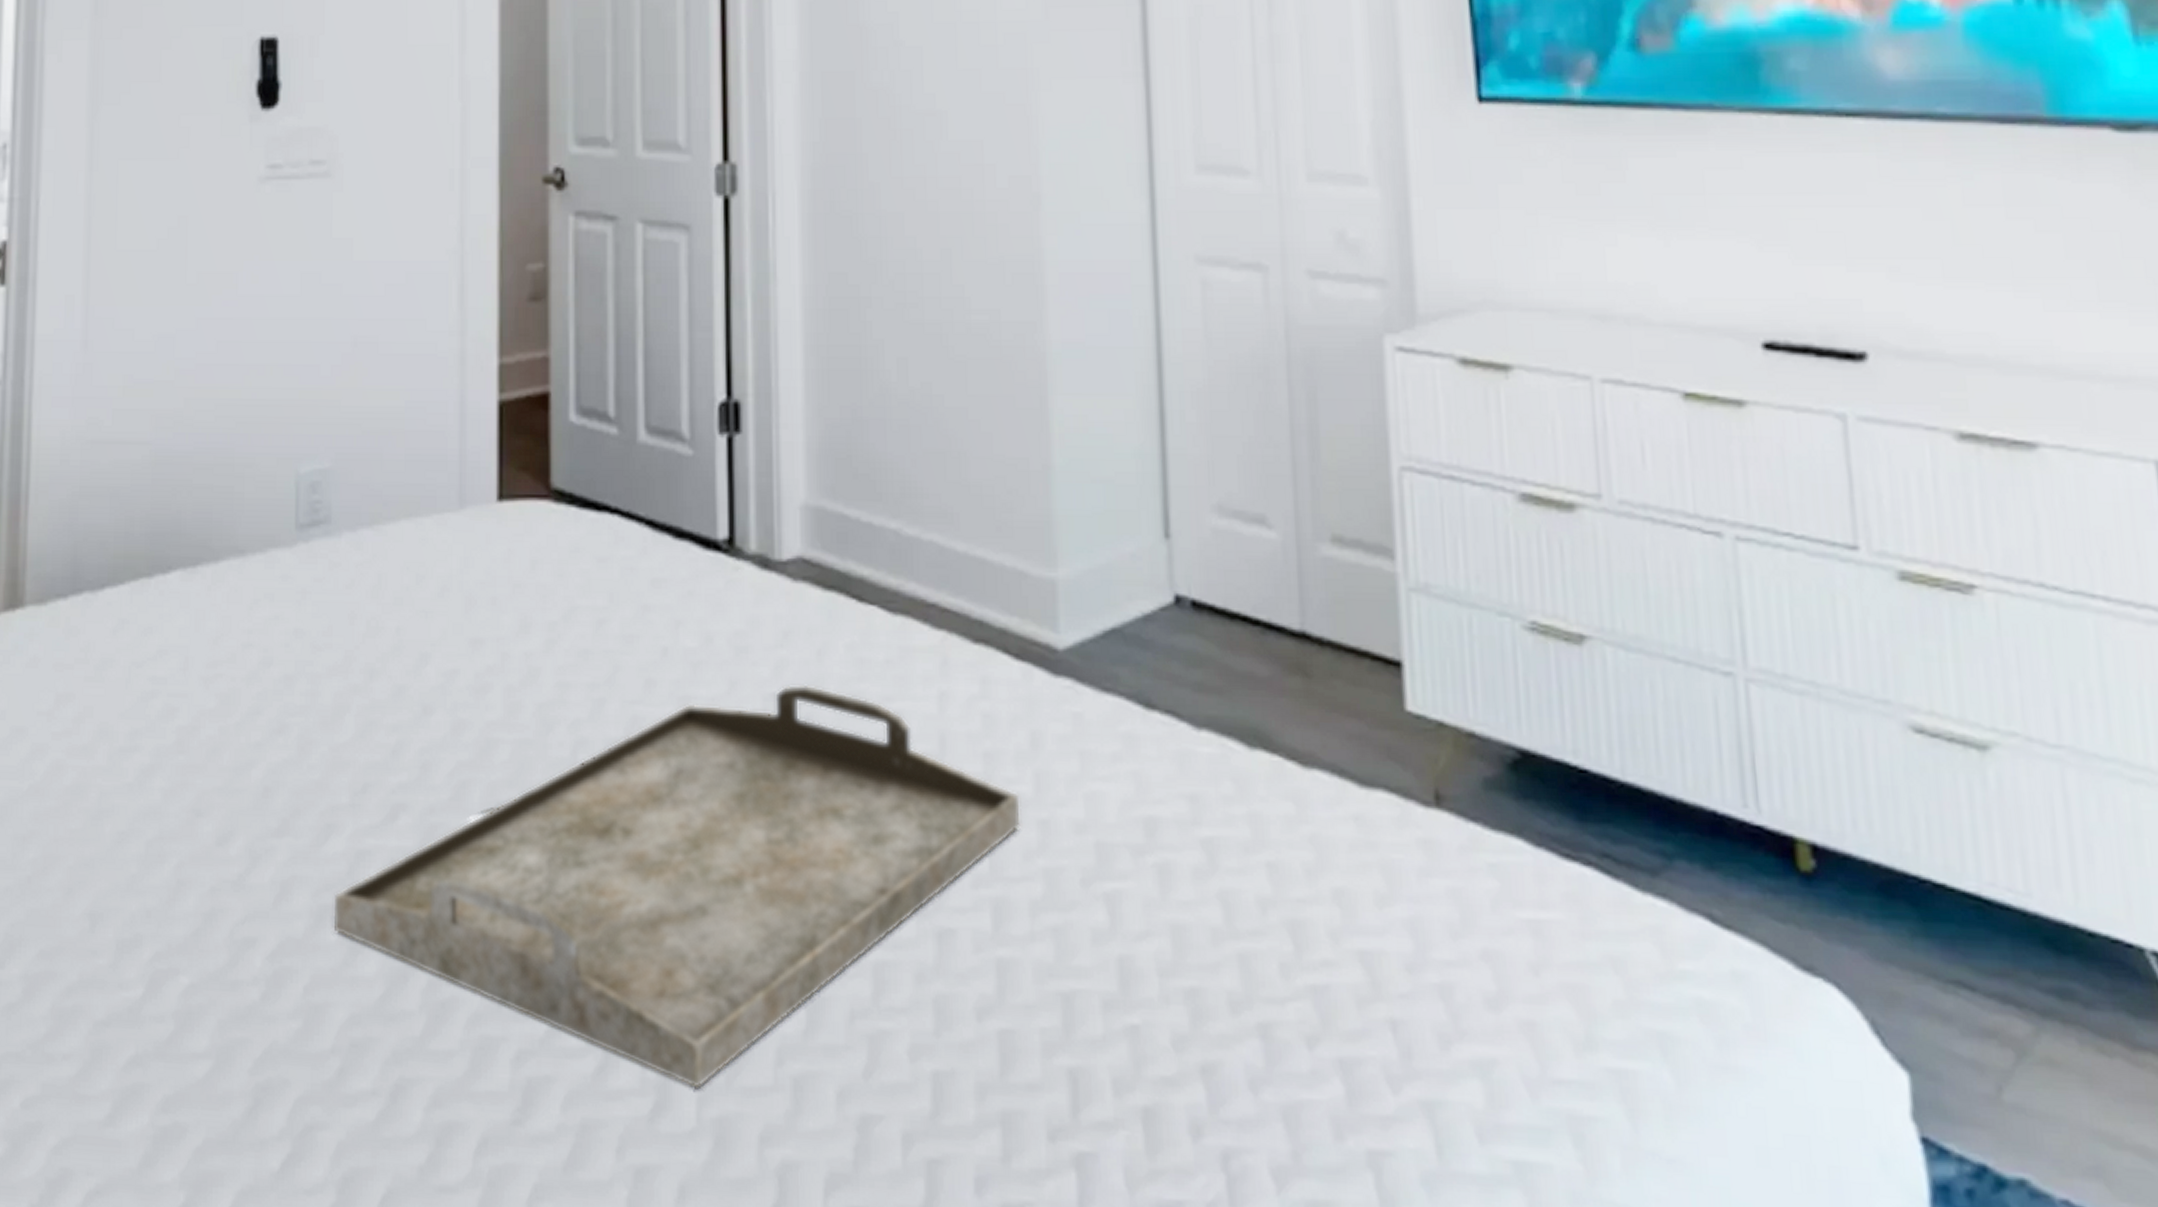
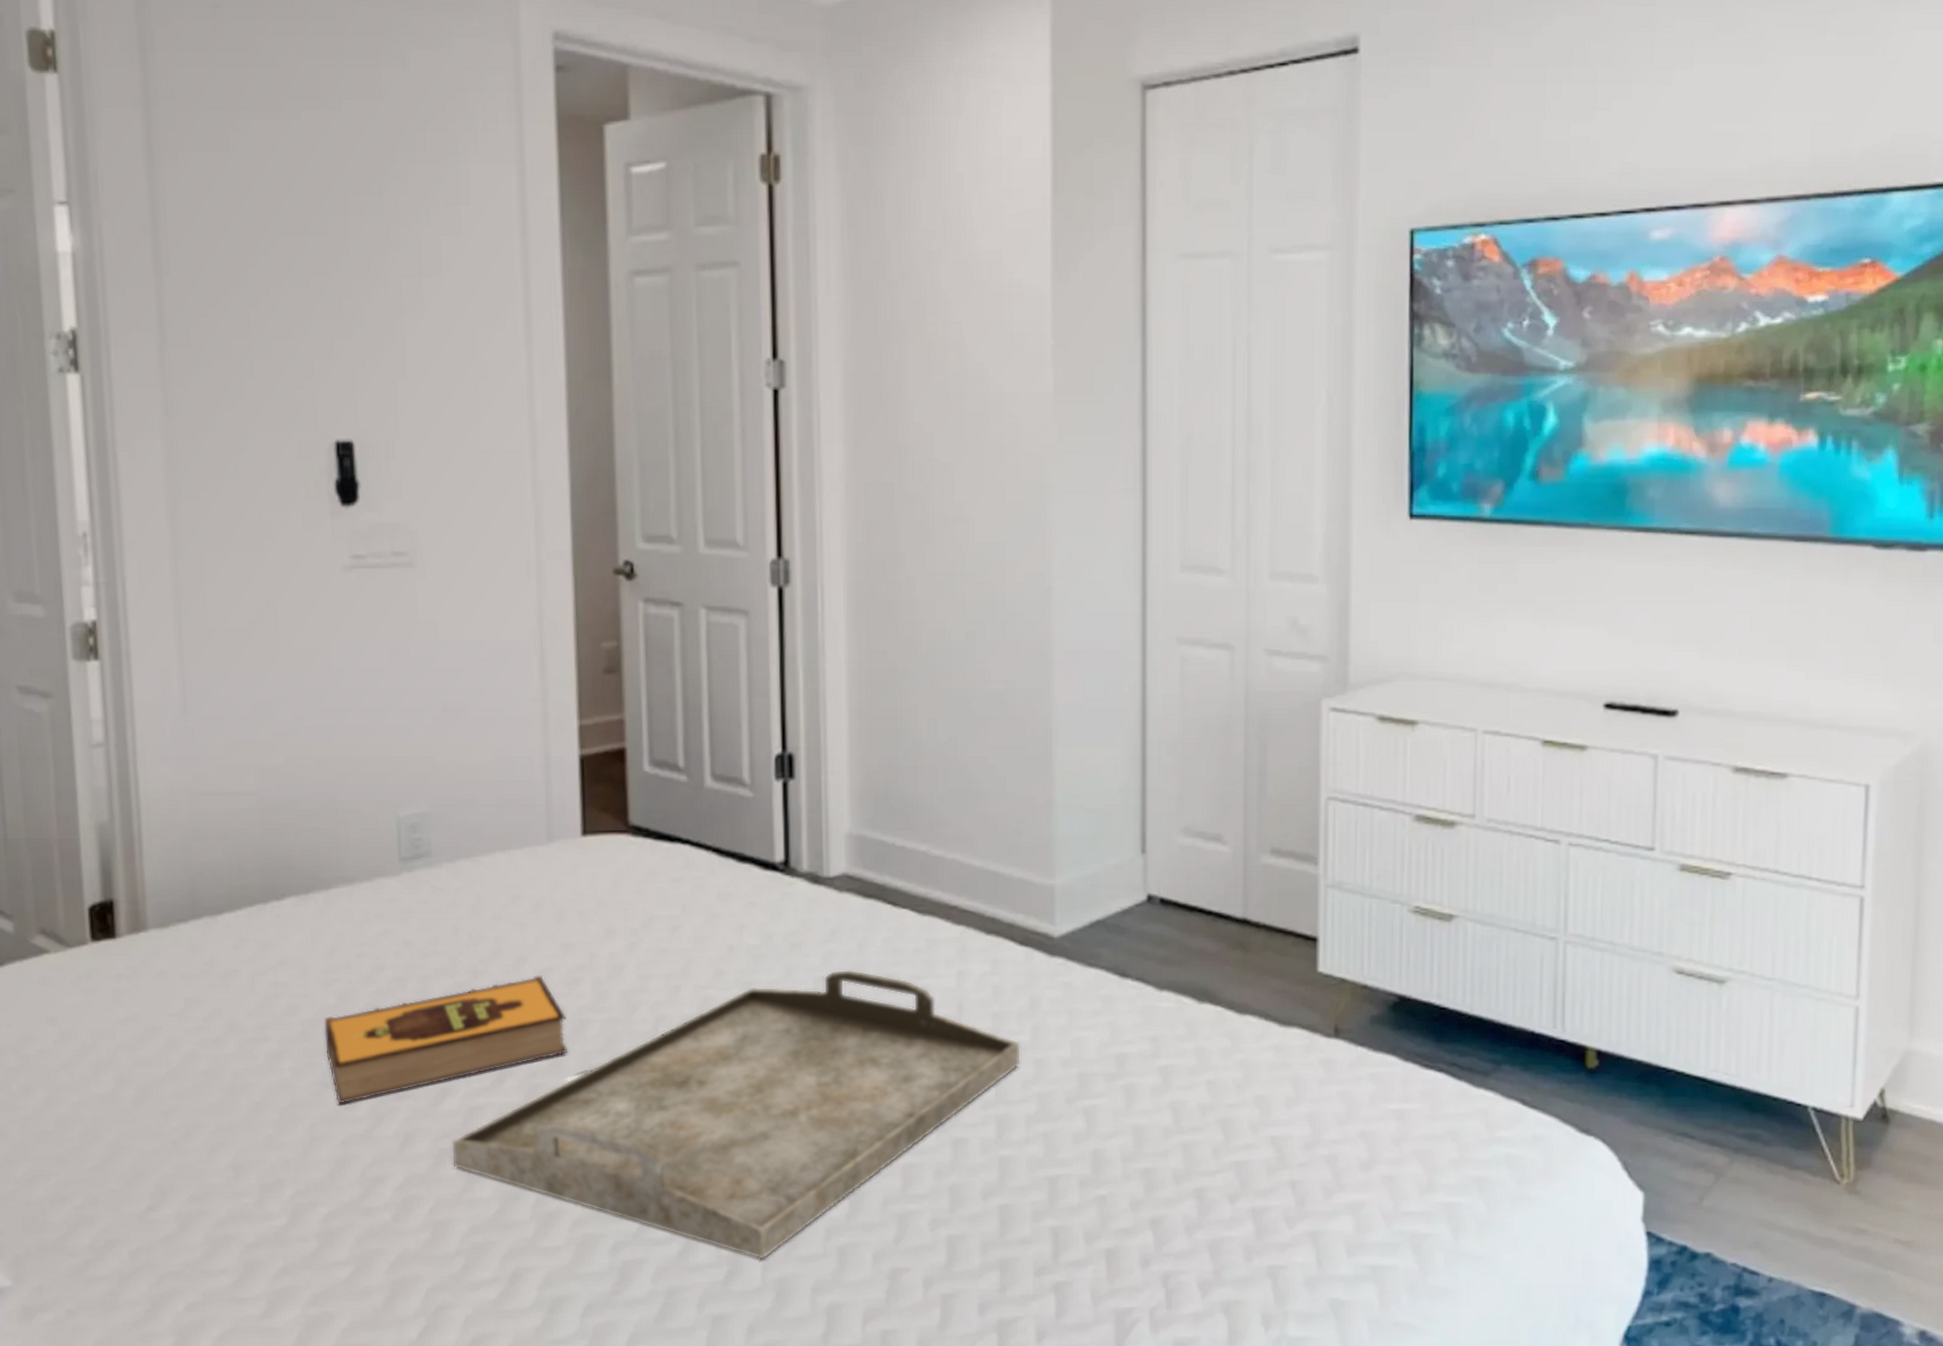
hardback book: none [201,679,473,839] -> present [324,975,568,1104]

